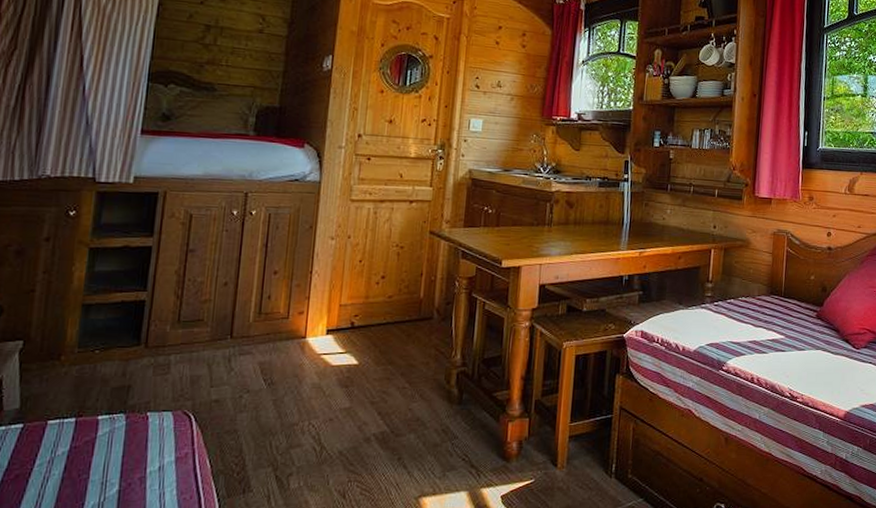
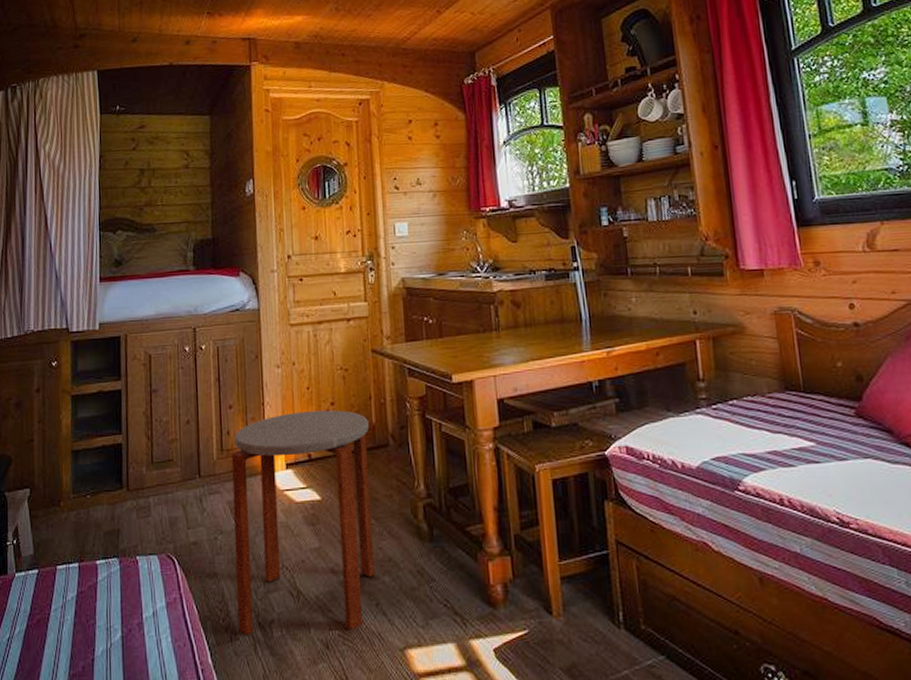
side table: none [253,282,416,488] -> present [231,409,375,636]

